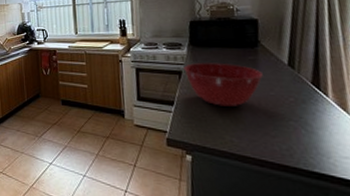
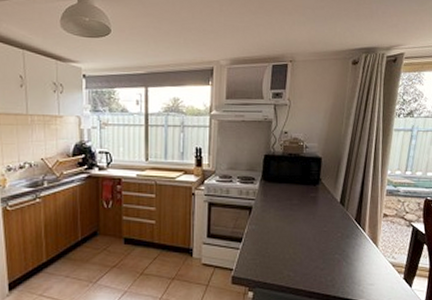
mixing bowl: present [183,63,263,106] -> none [254,199,320,242]

